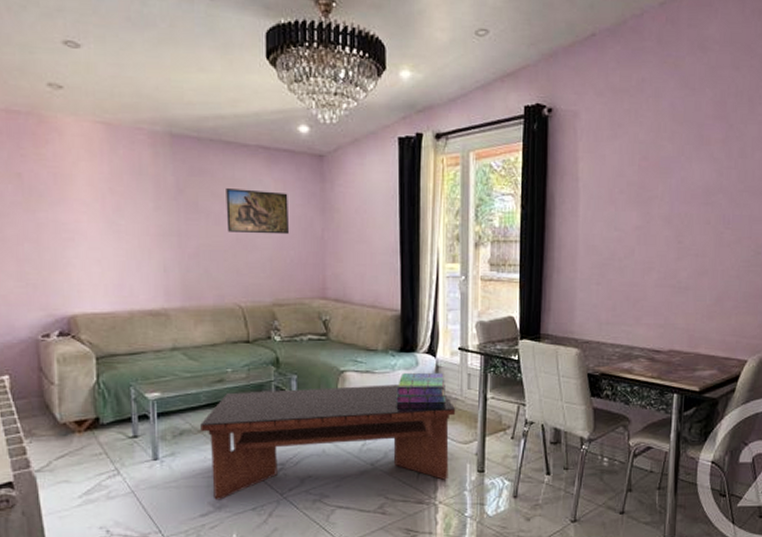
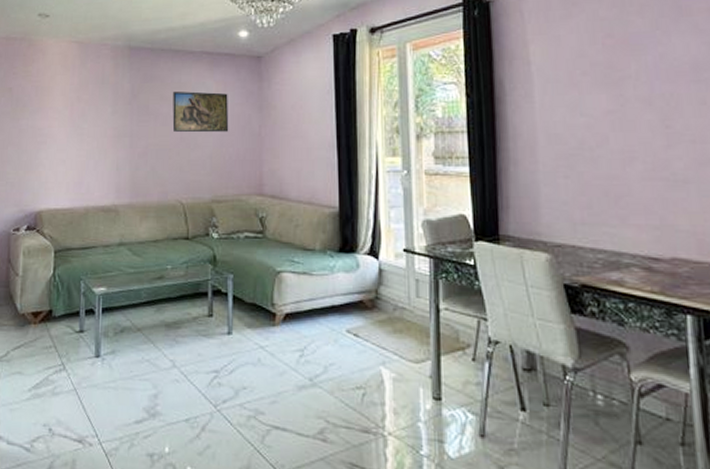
coffee table: present [200,384,456,500] -> none [140,288,404,407]
stack of books: present [396,372,445,404] -> none [336,275,391,313]

